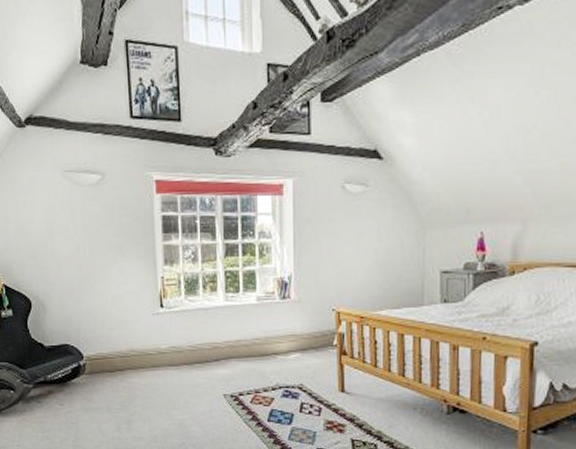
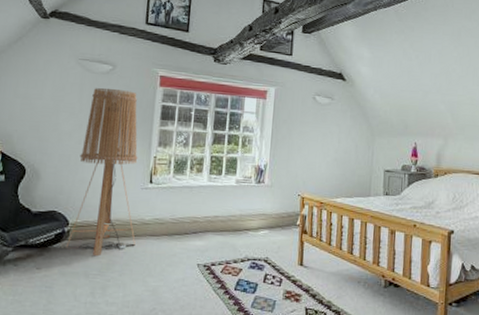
floor lamp: none [82,201,154,390] -> present [67,88,138,257]

